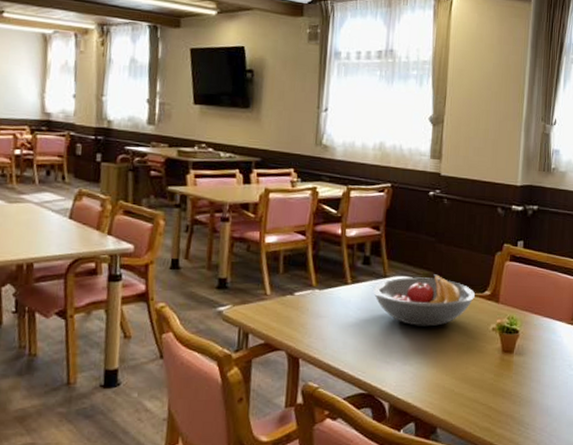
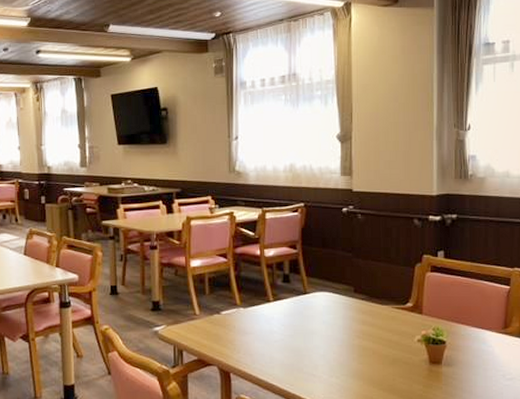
fruit bowl: present [373,274,476,327] -> none [295,289,398,340]

